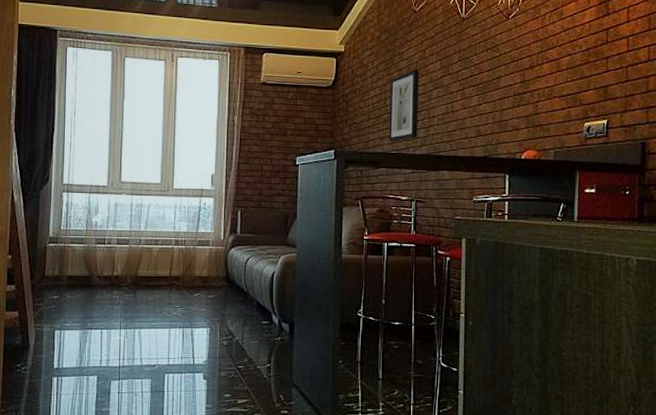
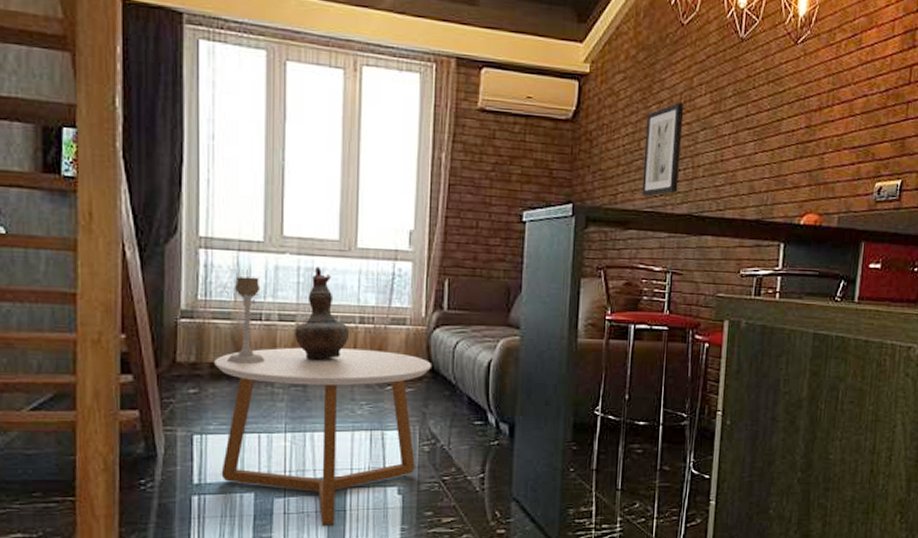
coffee table: none [71,264,229,404] -> present [215,347,432,527]
candle holder: none [80,212,107,276] -> present [227,277,265,364]
decorative vase: none [128,203,168,273] -> present [295,266,350,360]

